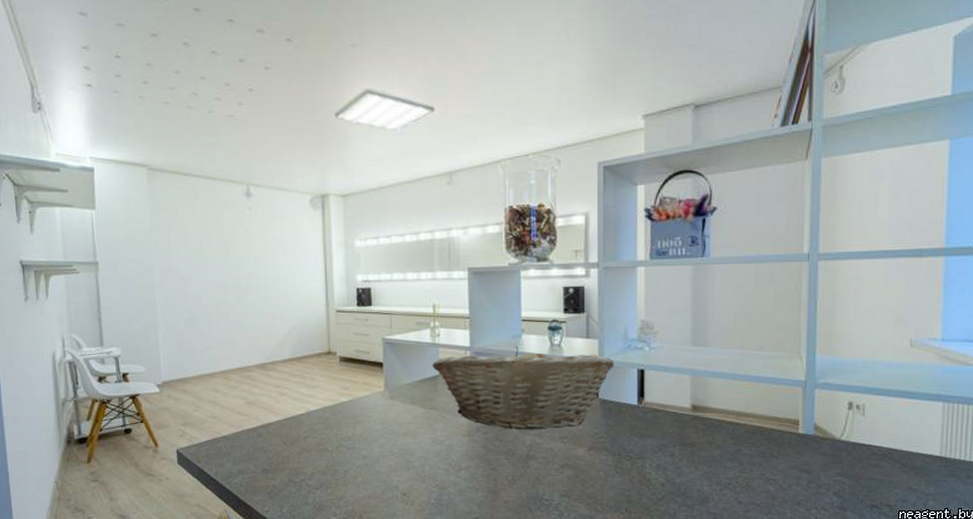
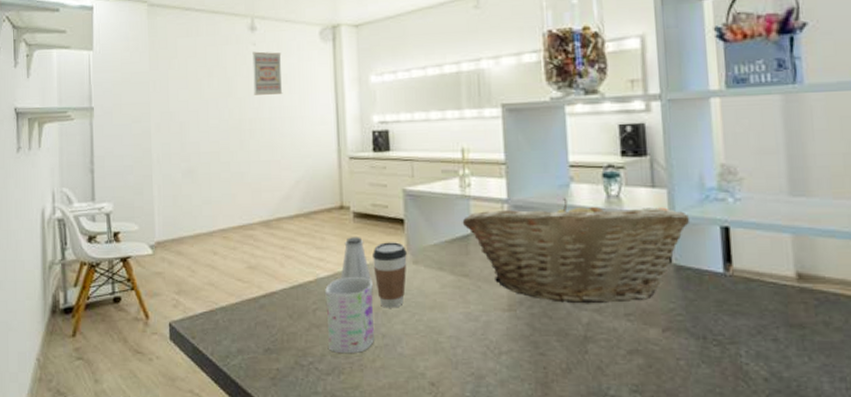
wall art: none [248,216,277,255] -> present [252,51,283,95]
mug: none [315,410,356,472] -> present [325,277,374,354]
saltshaker: none [328,377,354,413] -> present [340,237,371,280]
coffee cup: none [355,382,385,435] -> present [371,242,407,308]

